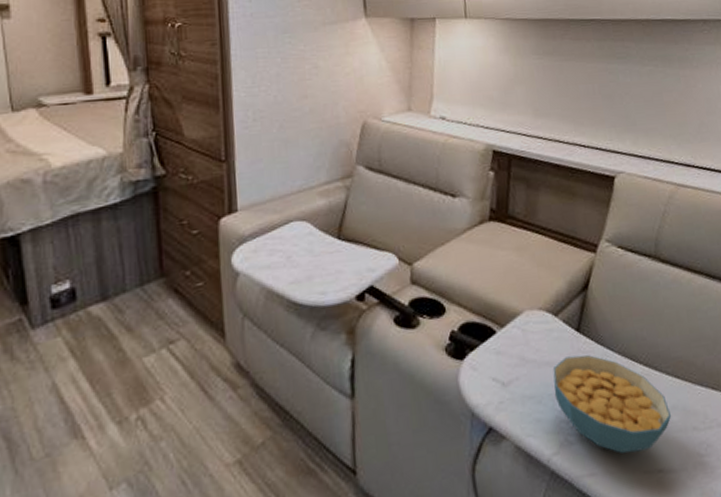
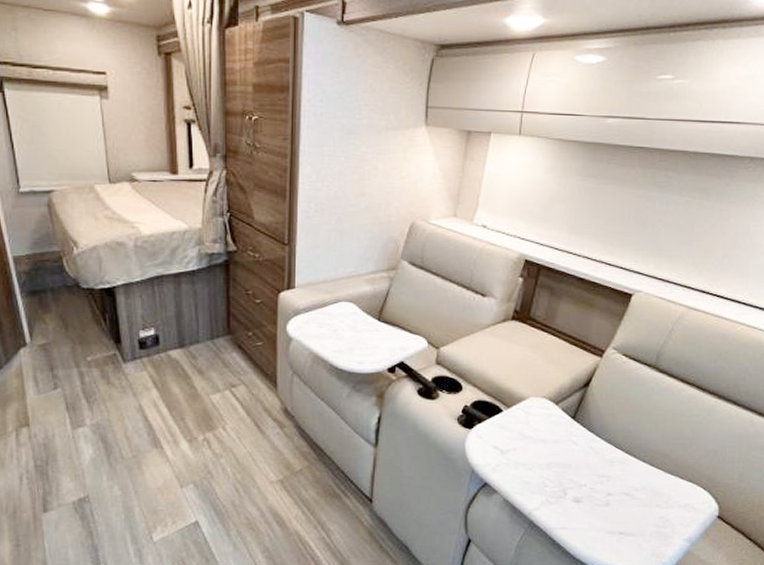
cereal bowl: present [553,354,672,454] -> none [543,438,641,517]

